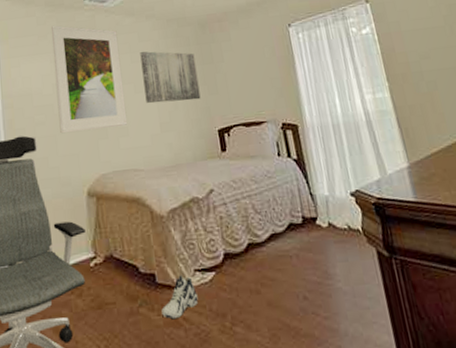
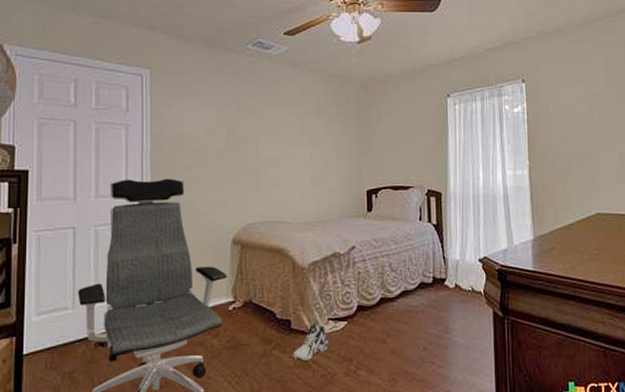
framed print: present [51,25,128,134] -> none [209,67,280,180]
wall art: present [140,51,201,104] -> none [299,105,354,159]

